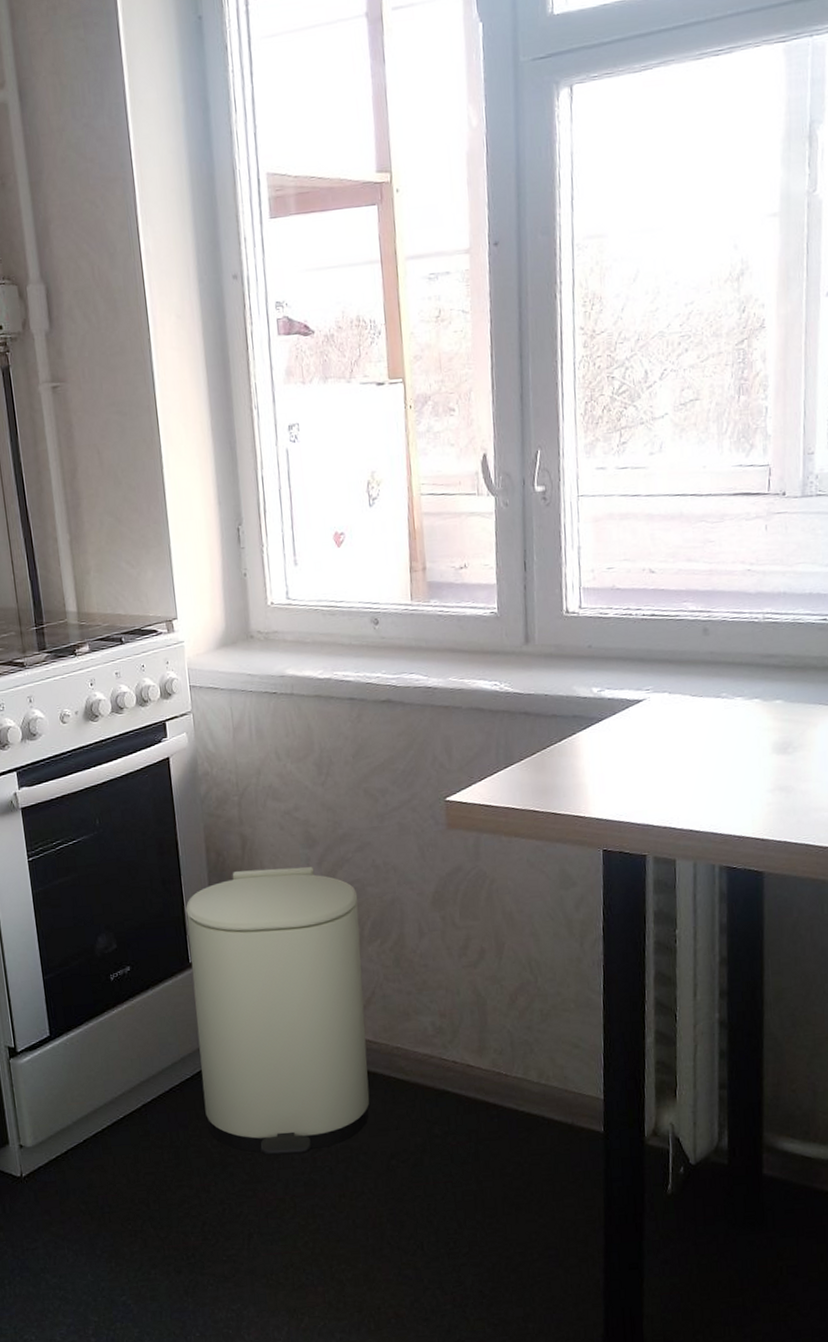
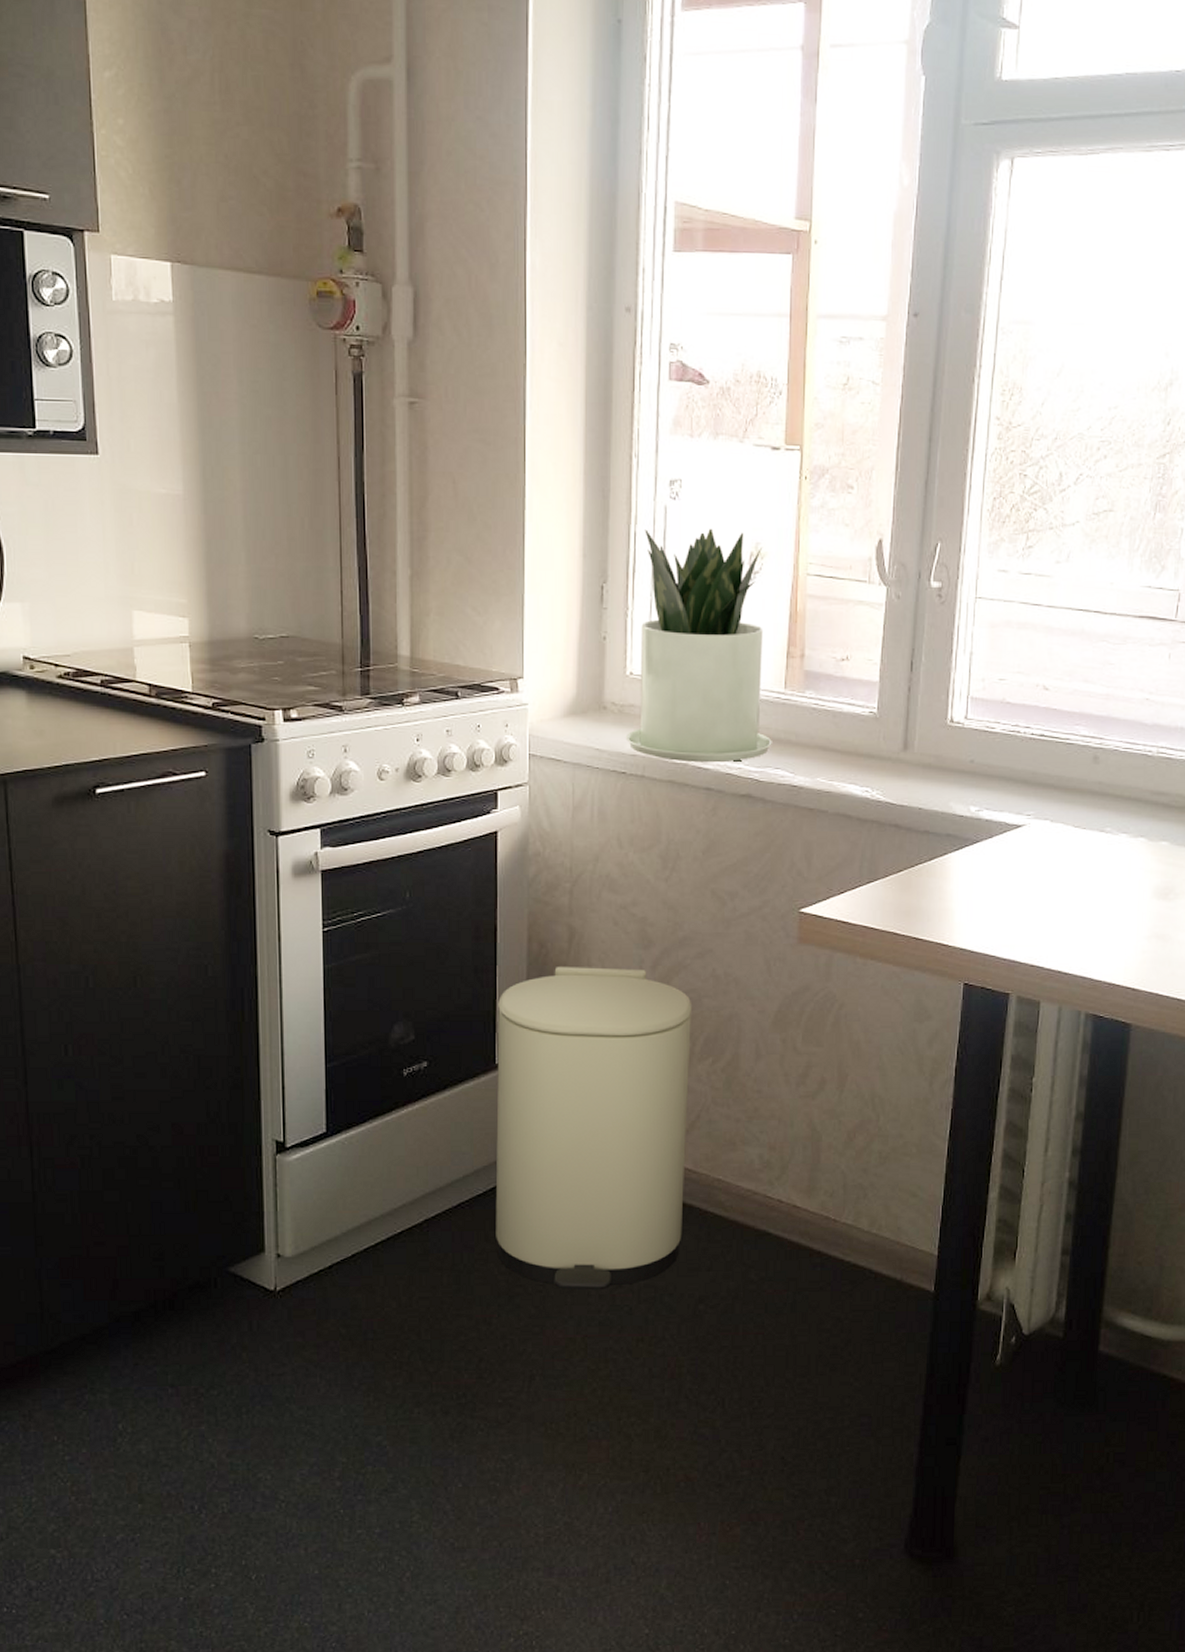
planter: none [270,463,405,678] -> present [625,528,772,763]

